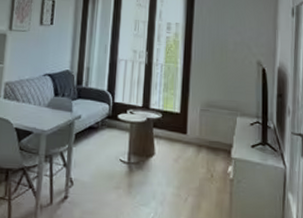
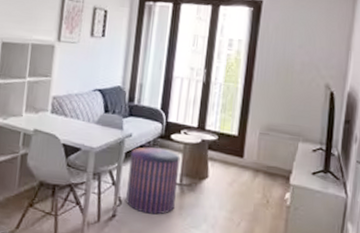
pouf: none [77,127,128,194] -> present [126,147,180,215]

